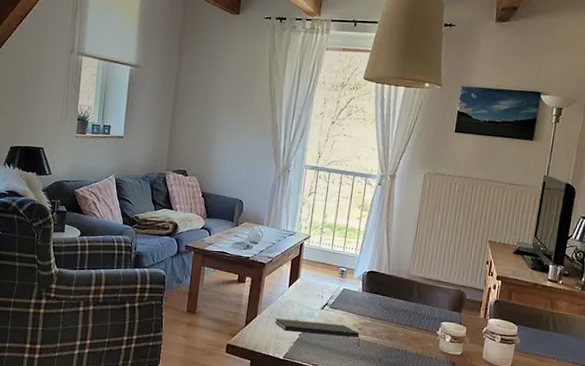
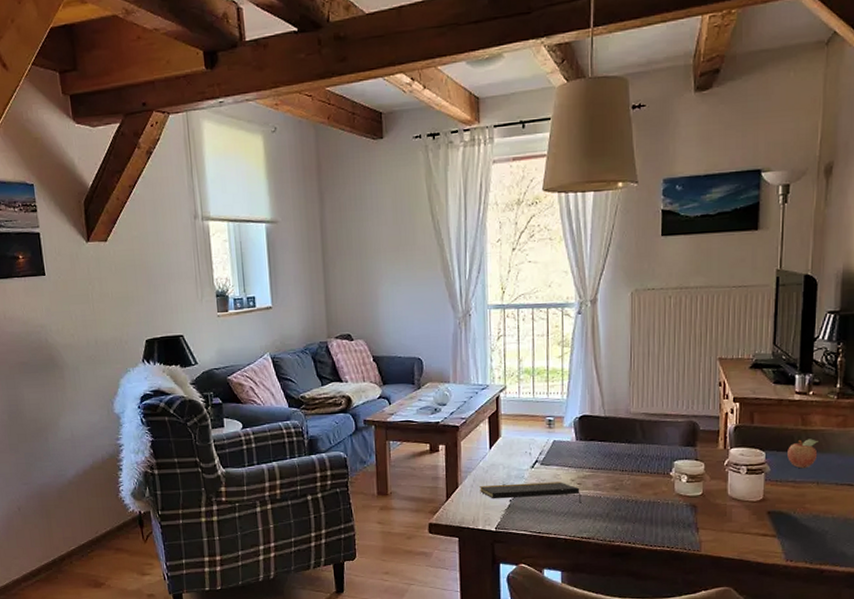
fruit: none [535,320,562,346] -> present [787,439,818,469]

